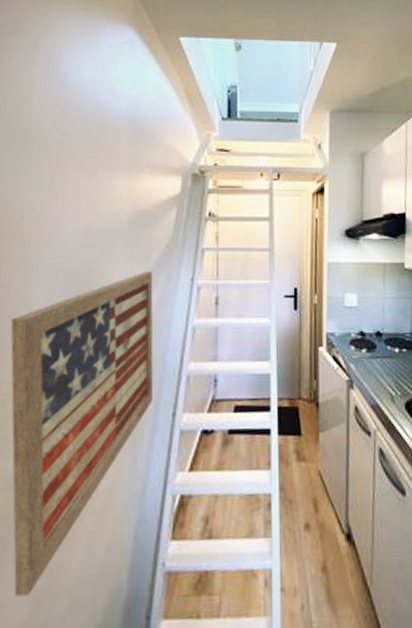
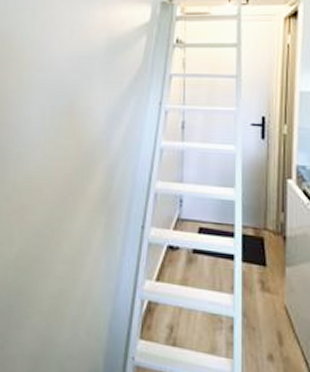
wall art: present [10,271,154,596] -> none [14,94,125,356]

